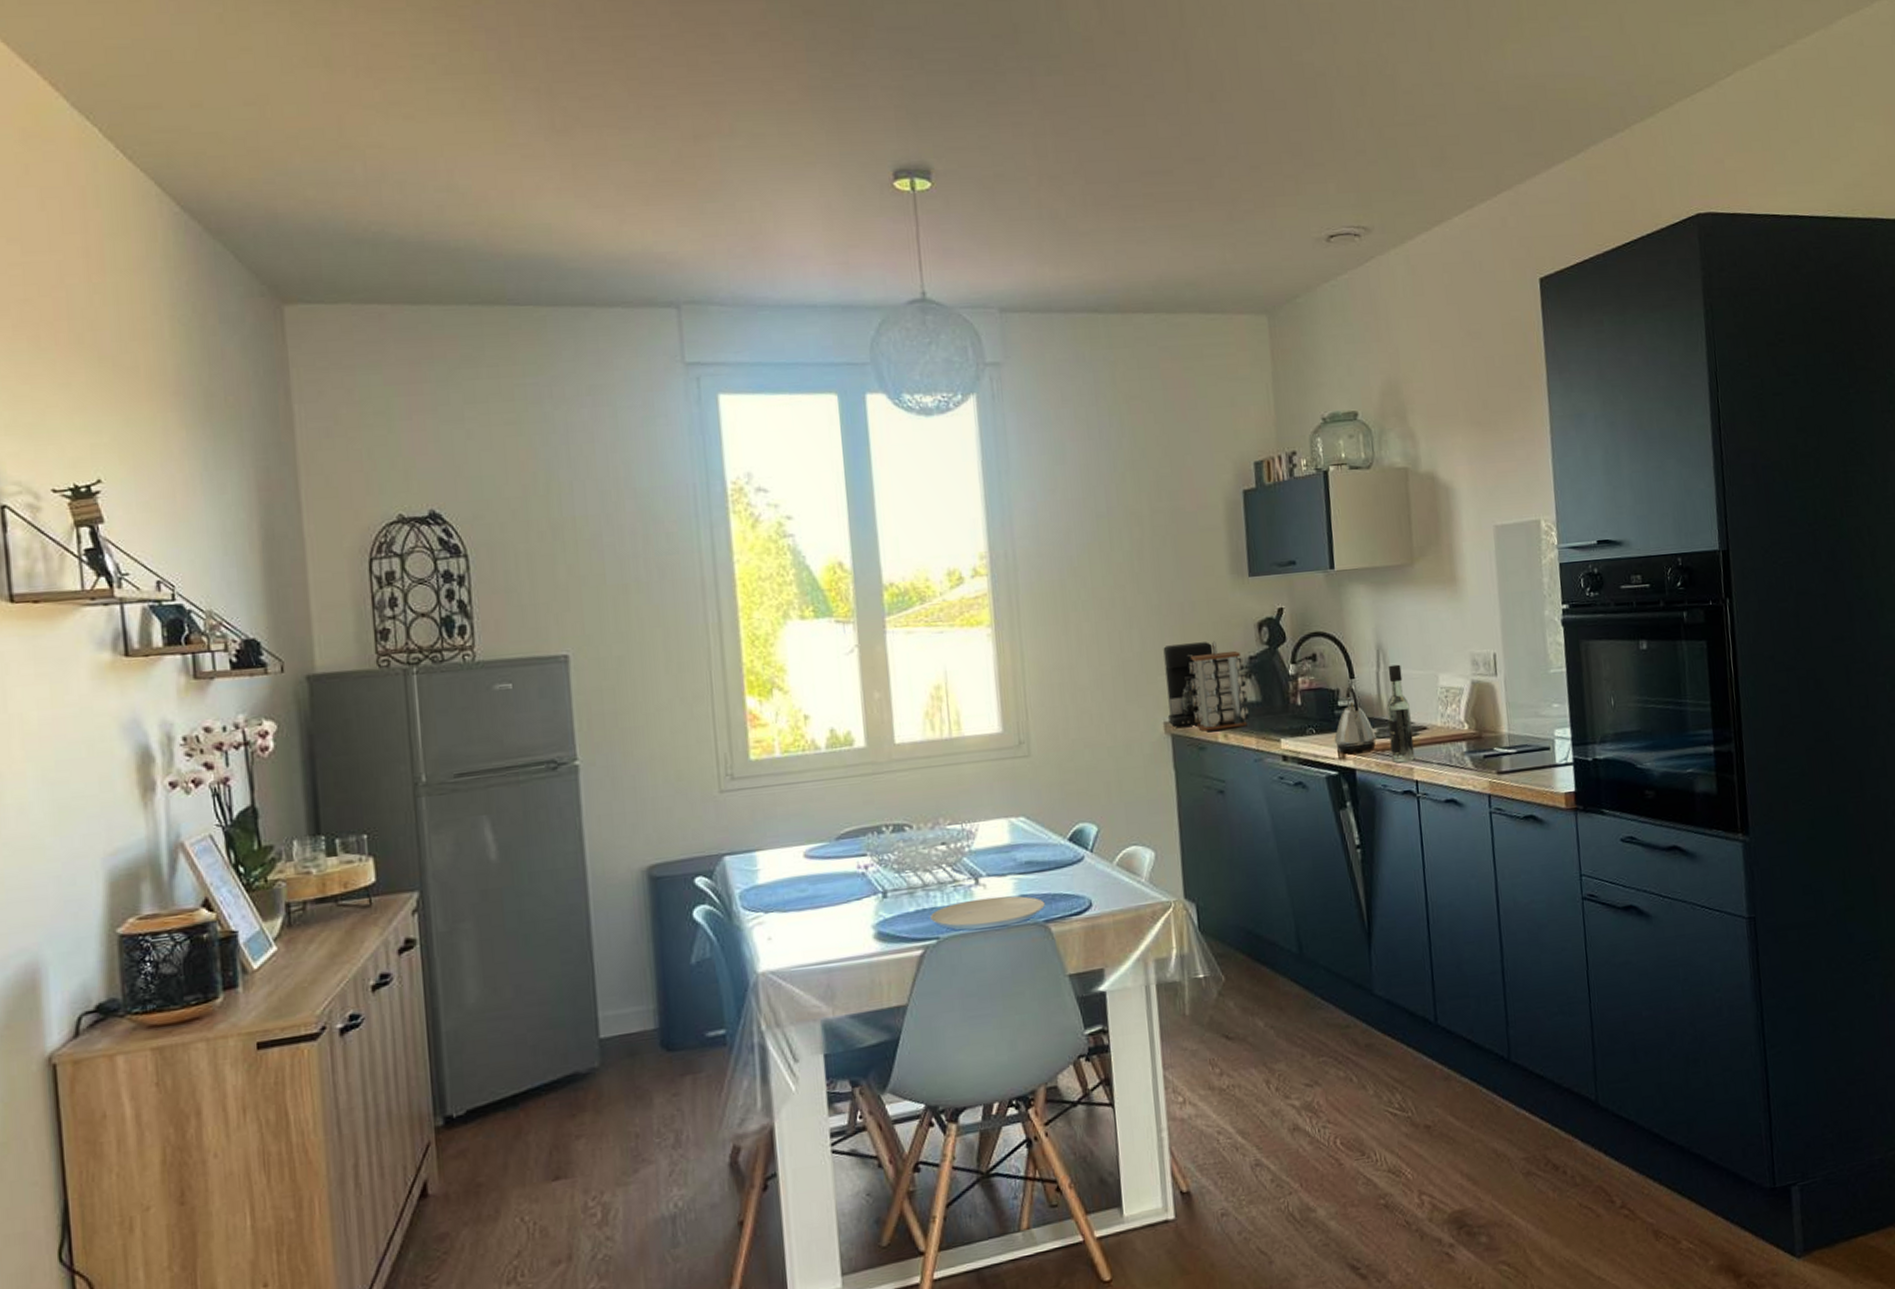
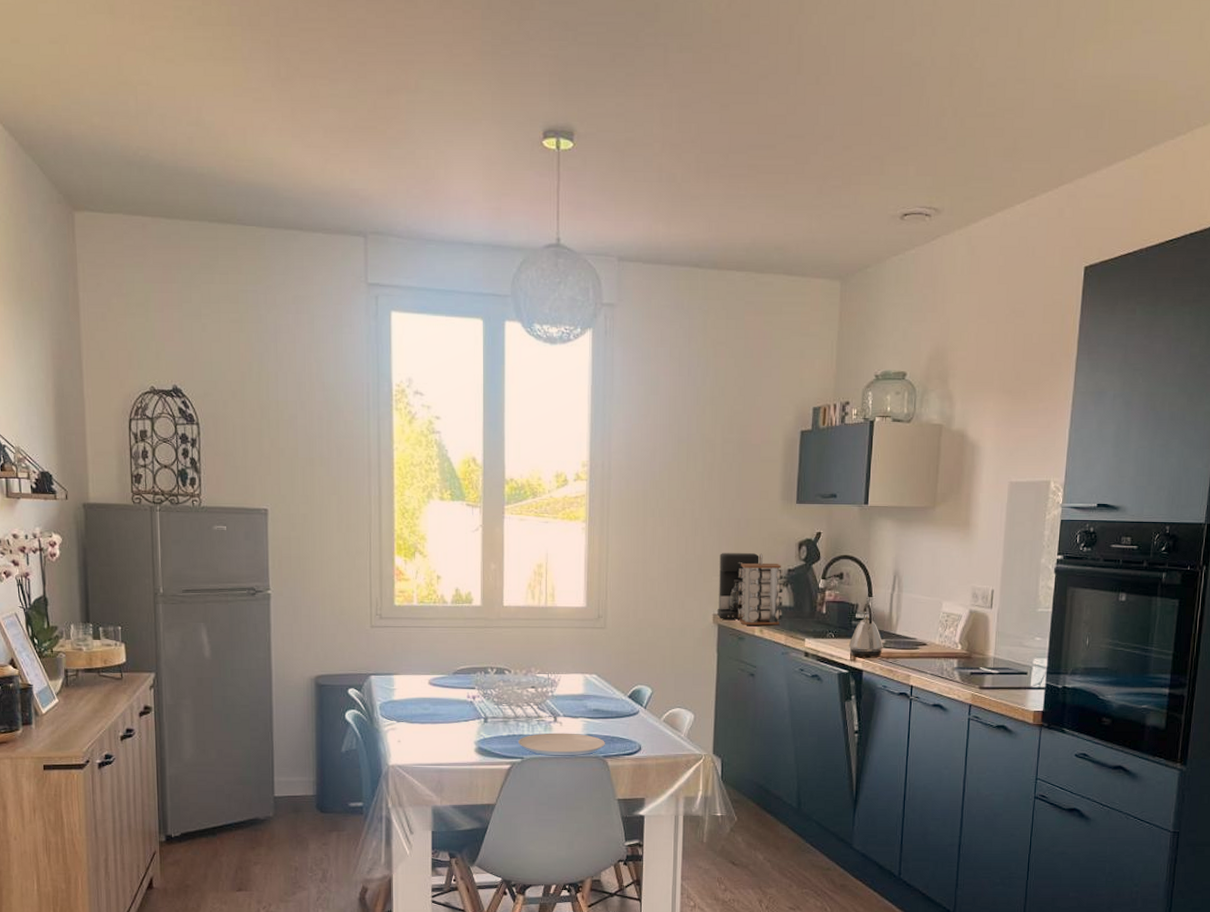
bottle: present [1386,664,1415,763] -> none [894,589,915,670]

